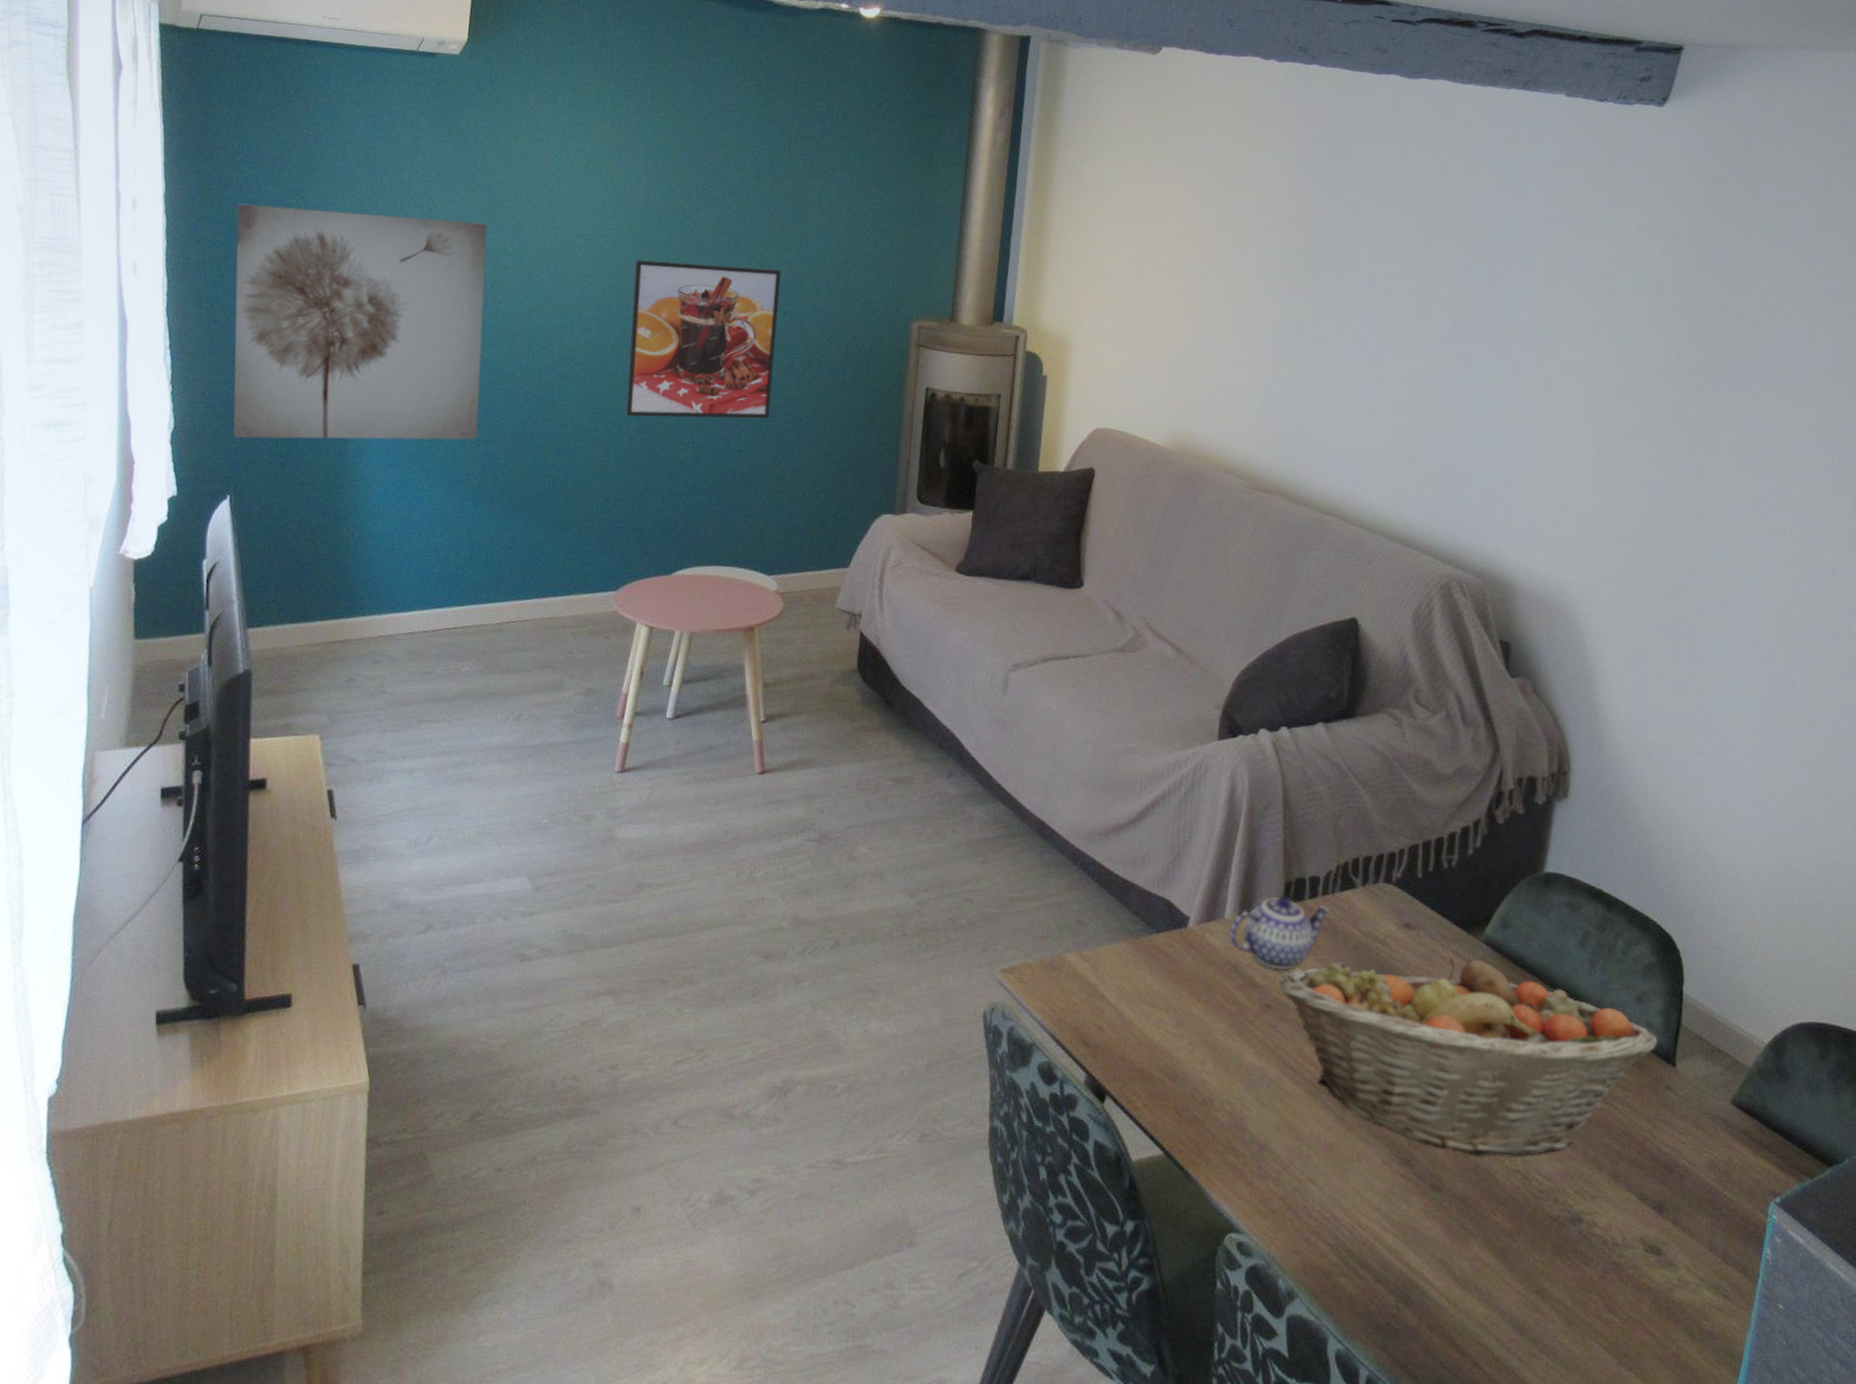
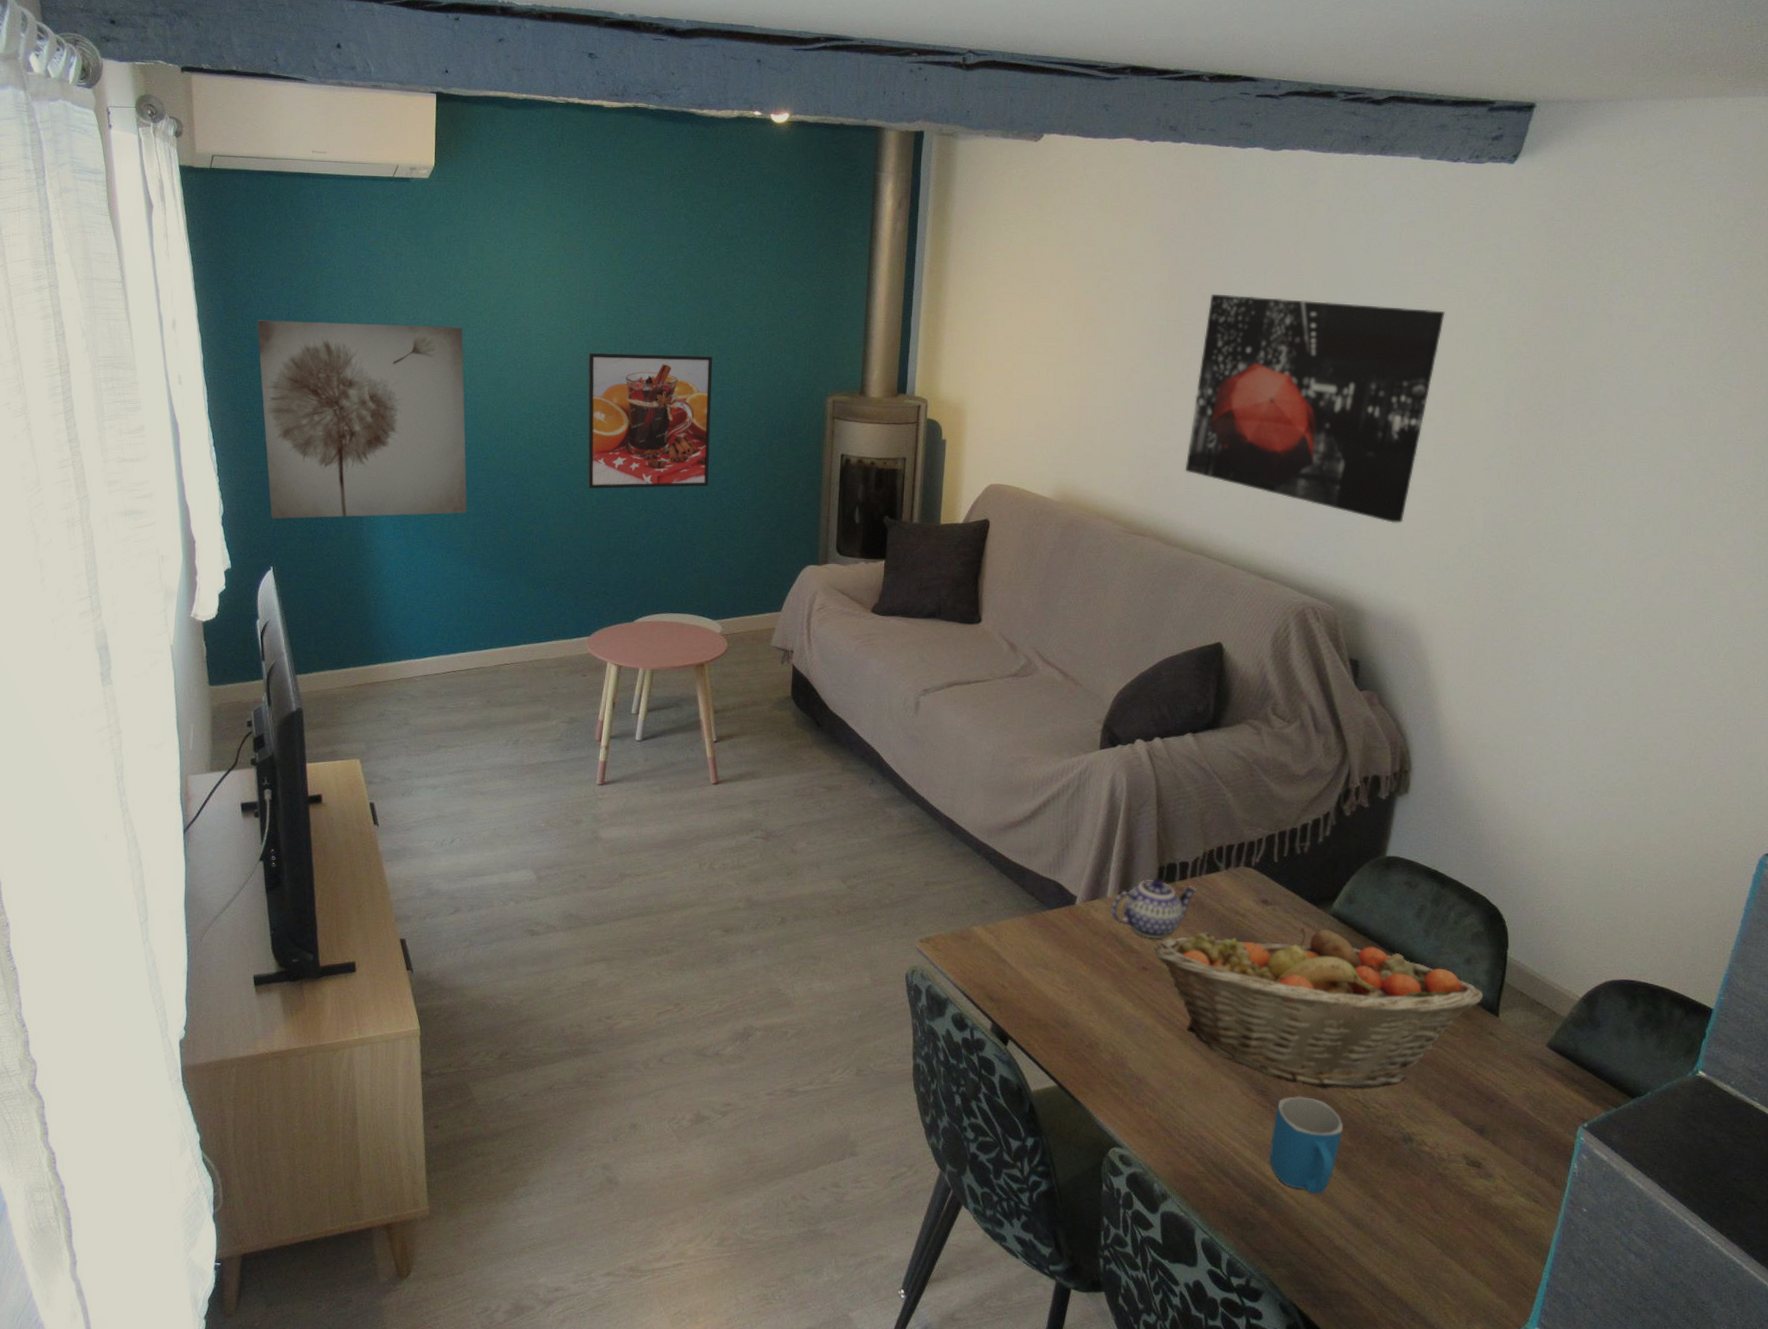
wall art: none [1315,227,1596,489] -> present [1185,294,1445,524]
mug: none [1415,1165,1502,1290] -> present [1269,1095,1344,1194]

